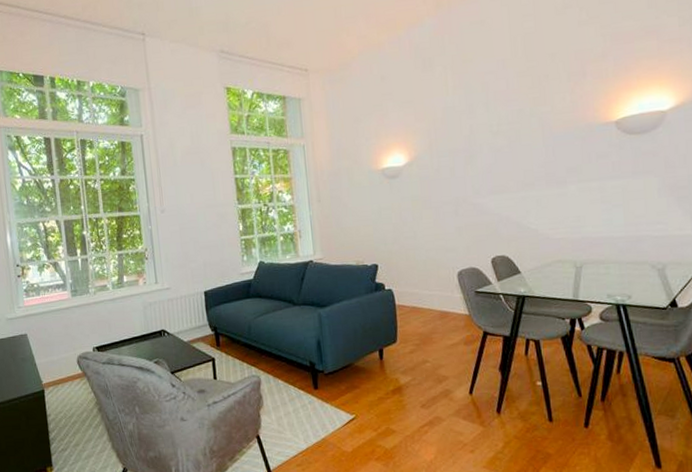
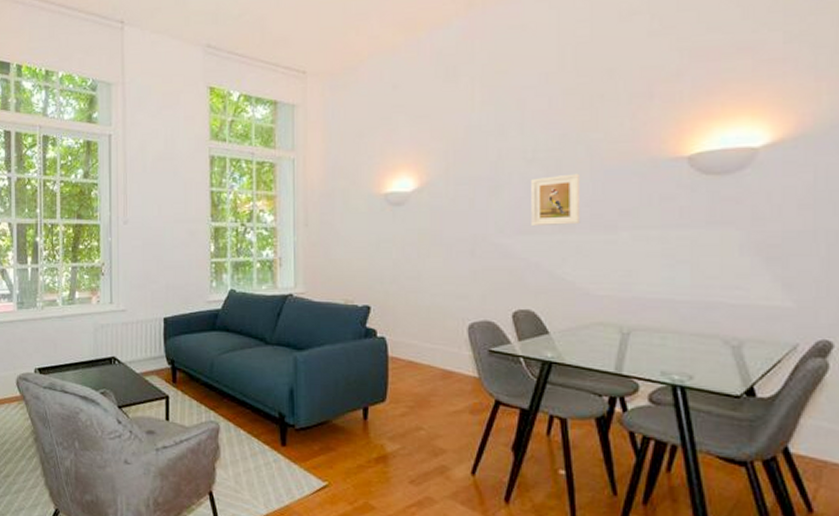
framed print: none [498,141,539,186] -> present [531,173,581,225]

